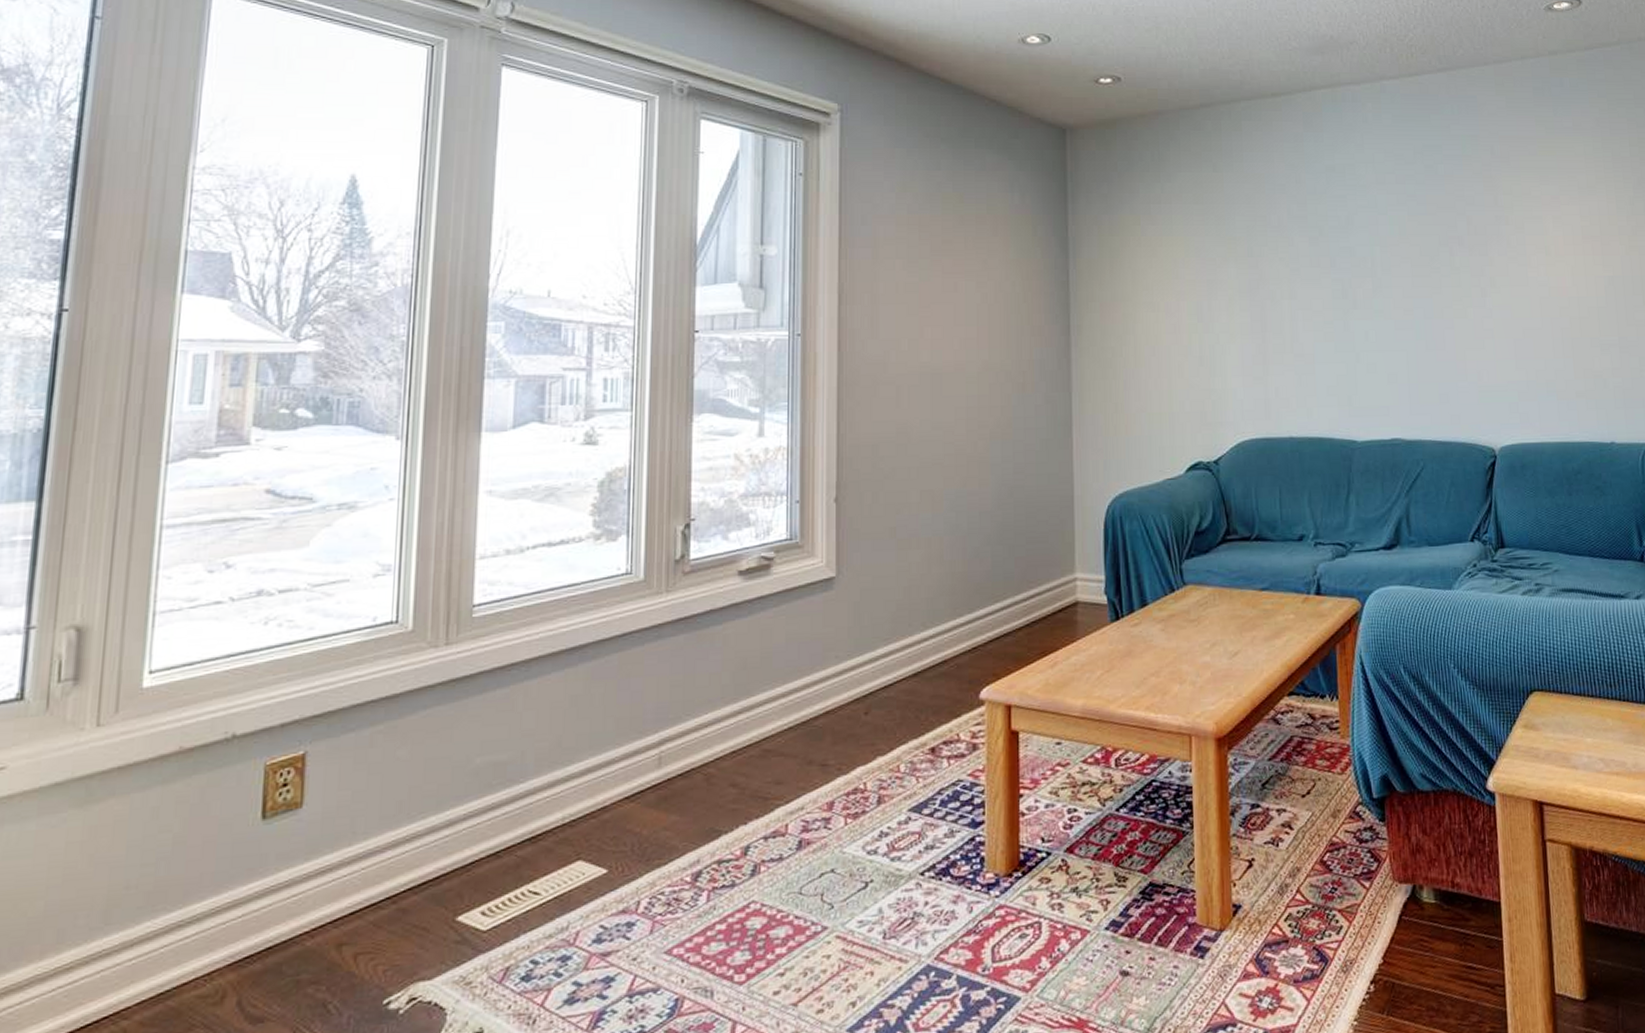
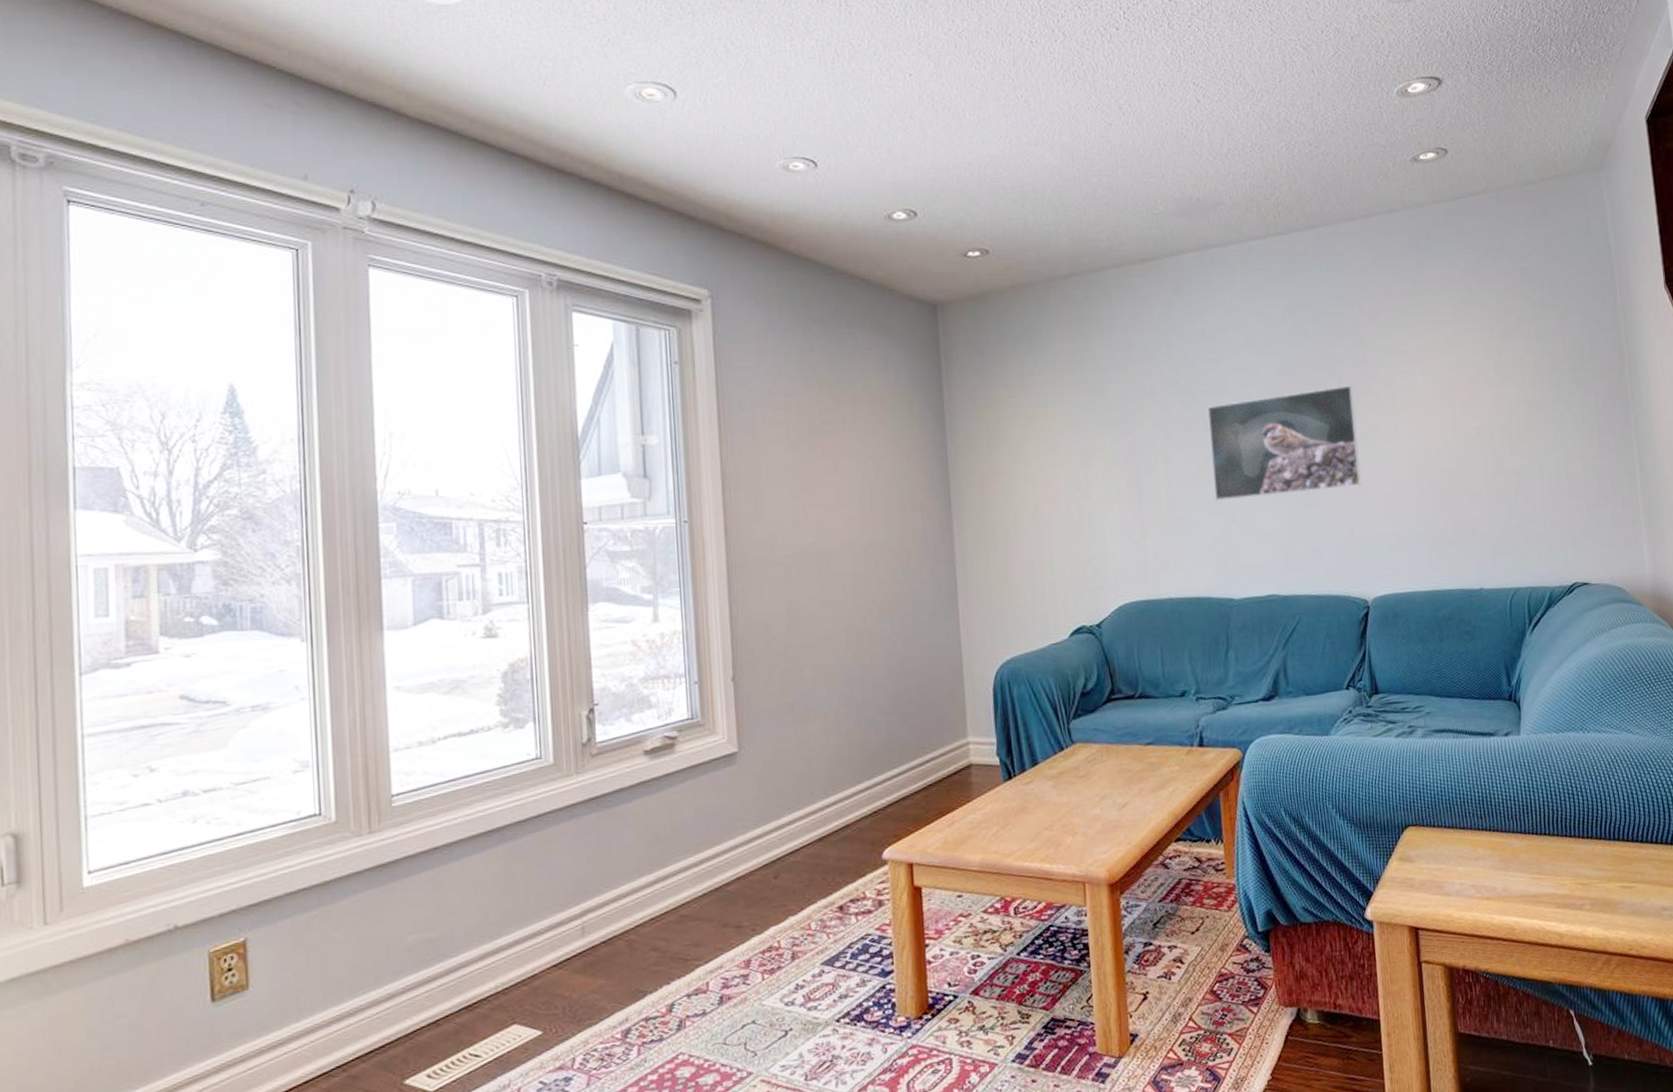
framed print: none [1334,228,1491,339] -> present [1207,385,1362,501]

